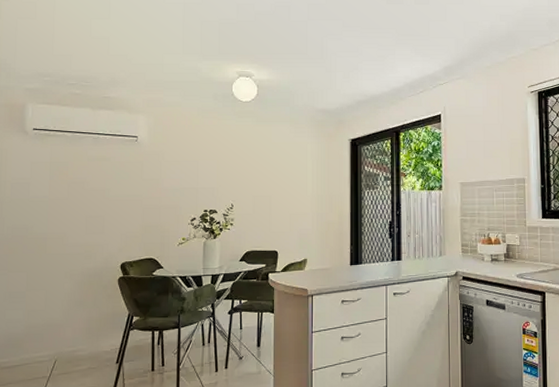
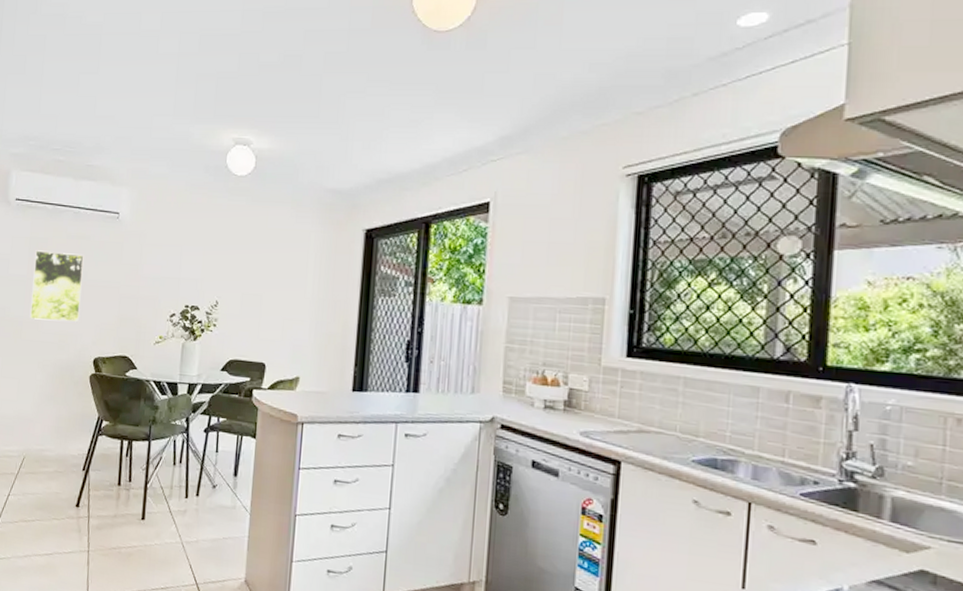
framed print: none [54,173,106,235] -> present [30,250,84,322]

